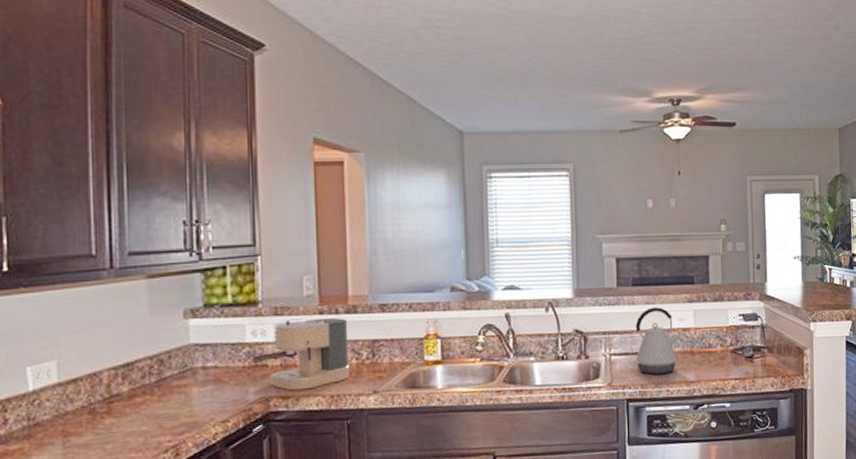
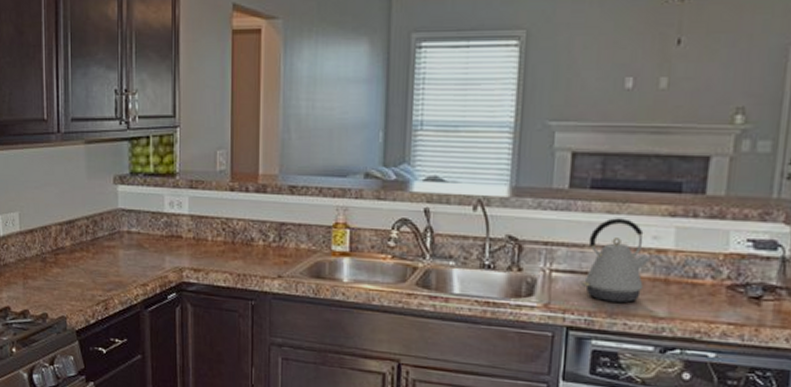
coffee maker: present [252,318,350,391] -> none [169,193,257,265]

